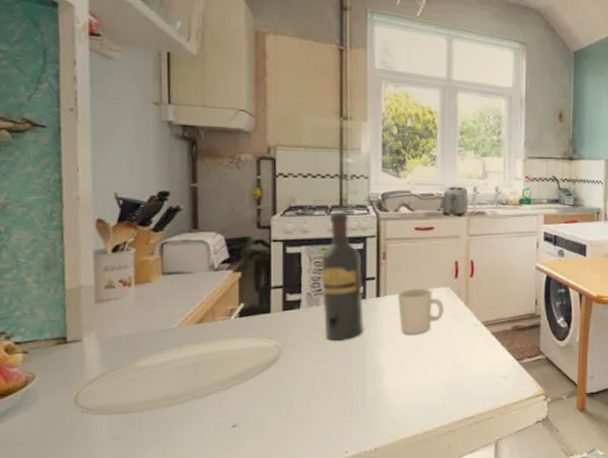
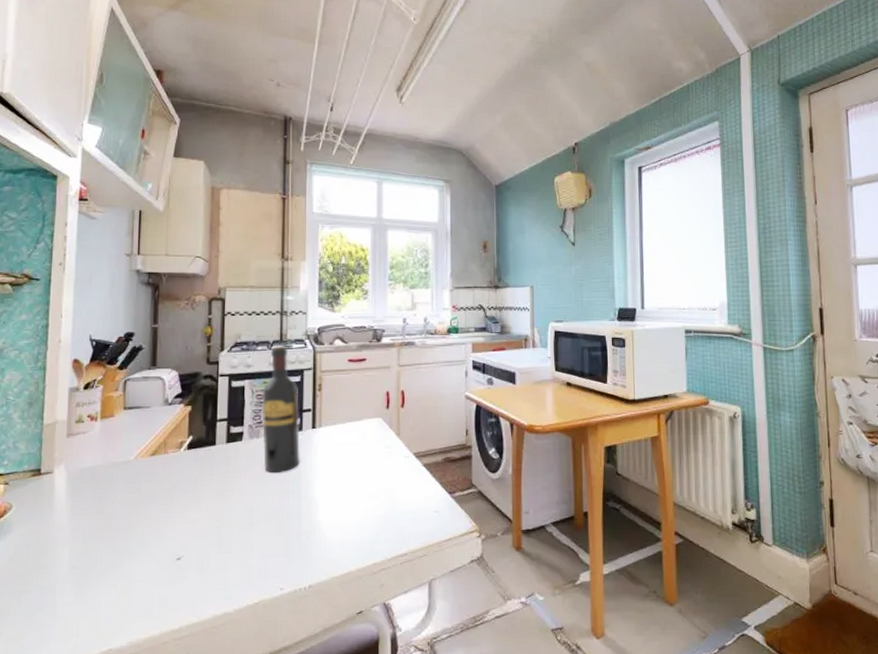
plate: present [69,337,284,415] -> none [38,469,226,545]
mug: present [398,288,444,335] -> none [333,419,376,467]
toaster: present [442,186,468,216] -> none [374,318,398,347]

